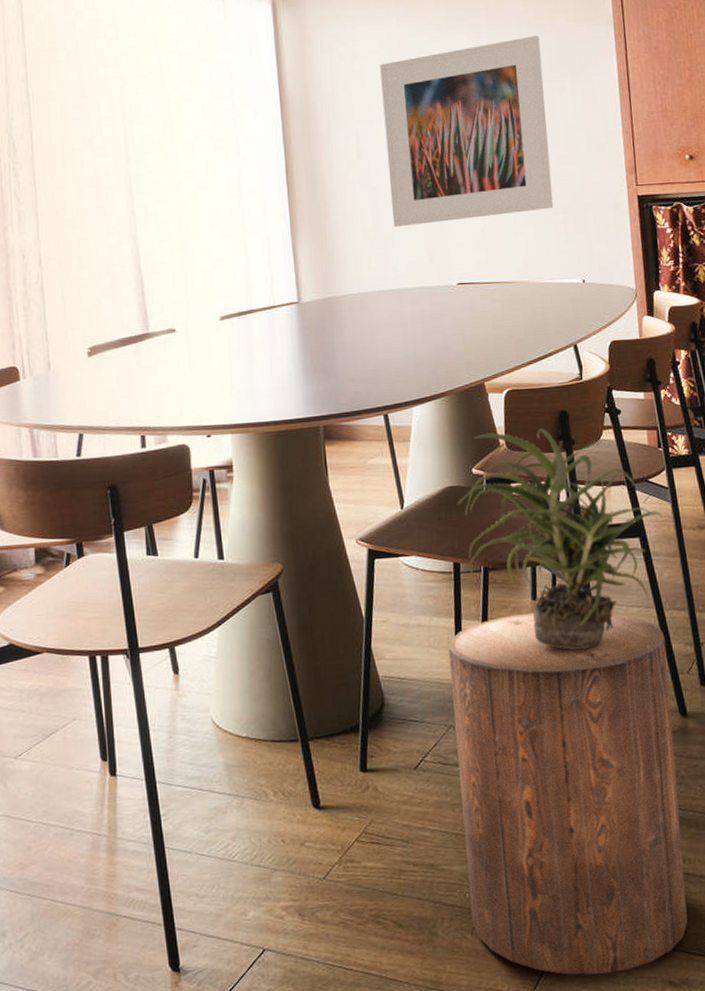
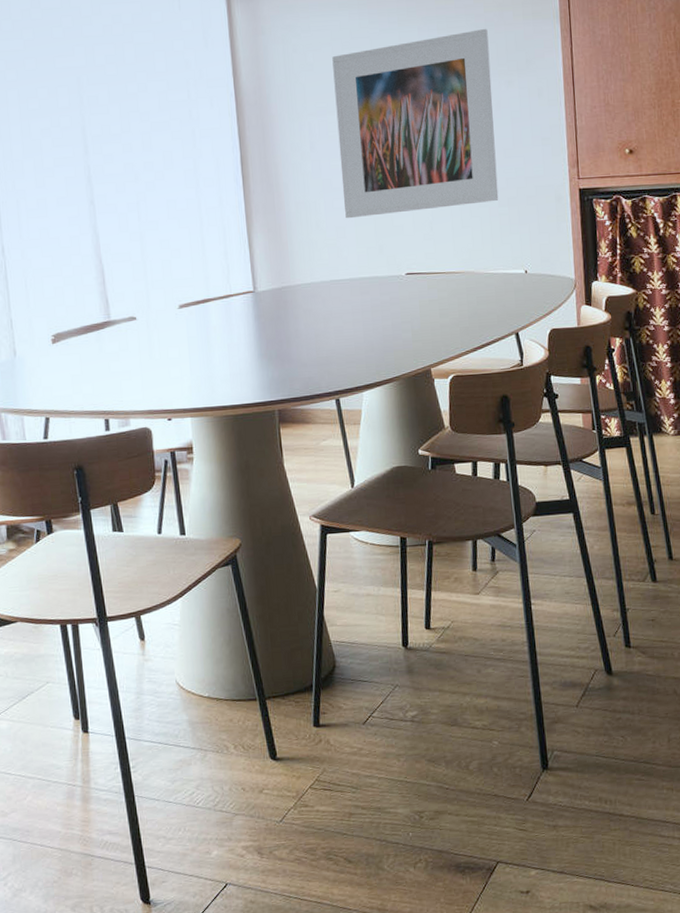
stool: present [448,612,688,975] -> none [394,582,608,902]
potted plant: present [456,428,662,650] -> none [404,411,594,616]

